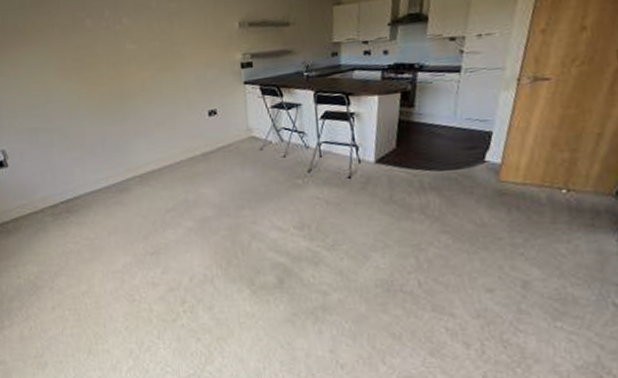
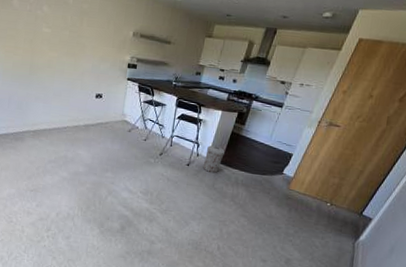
trash can: none [369,144,397,182] -> present [202,145,226,174]

